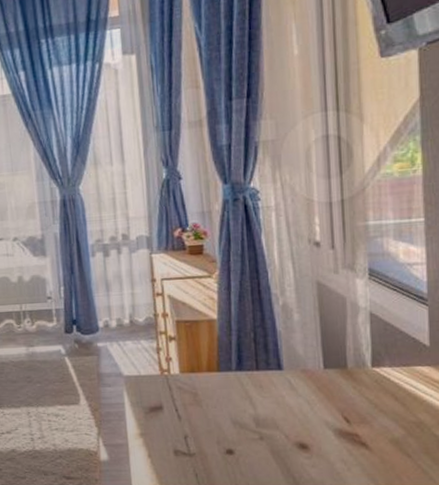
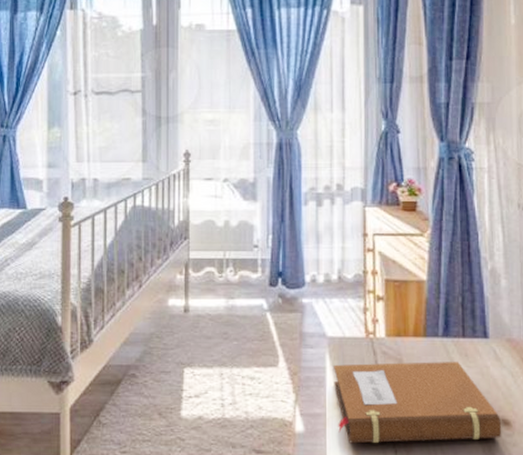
notebook: none [132,393,300,469] -> present [334,362,502,444]

